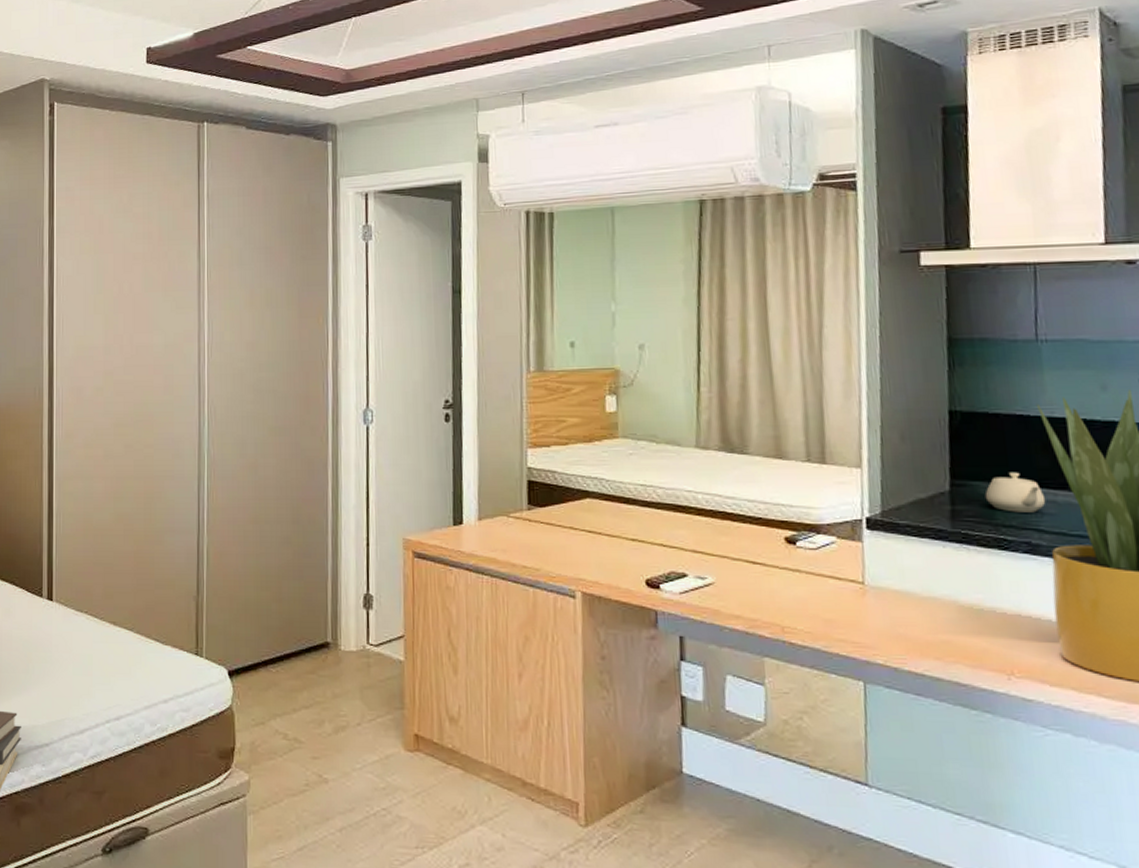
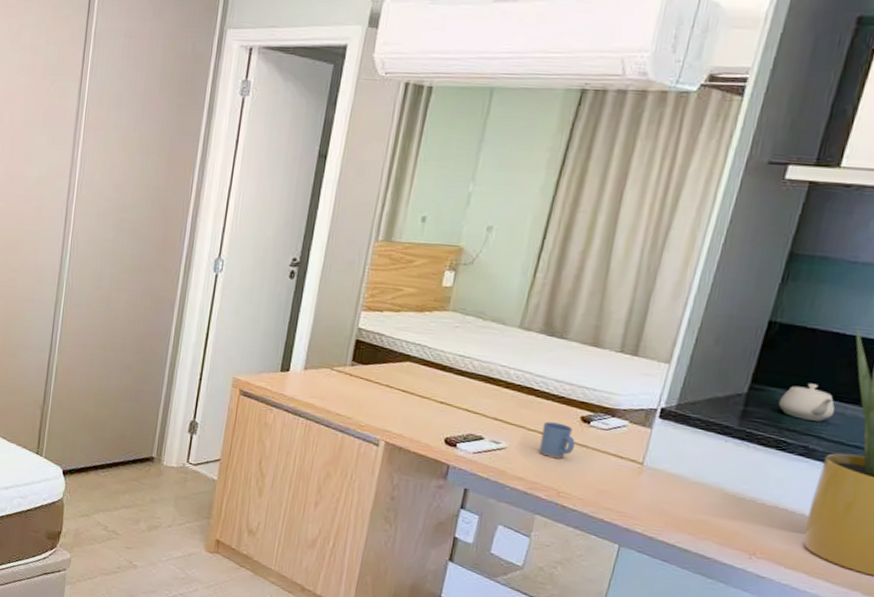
mug: none [747,548,786,588] -> present [539,422,575,459]

